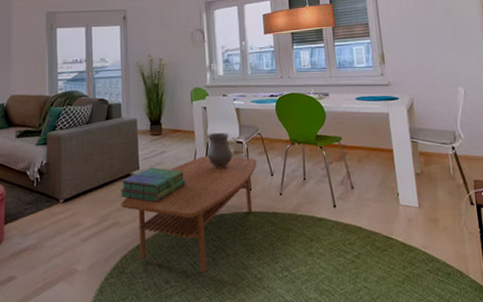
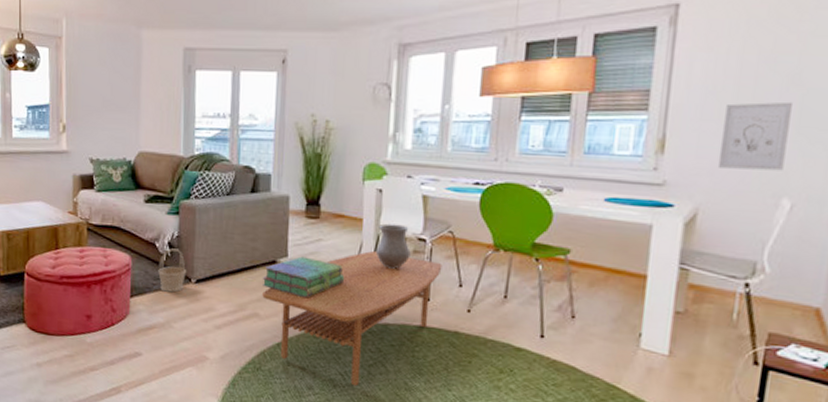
basket: none [30,174,54,215] -> present [158,248,186,293]
wall art: none [414,25,454,70] -> present [717,101,792,171]

